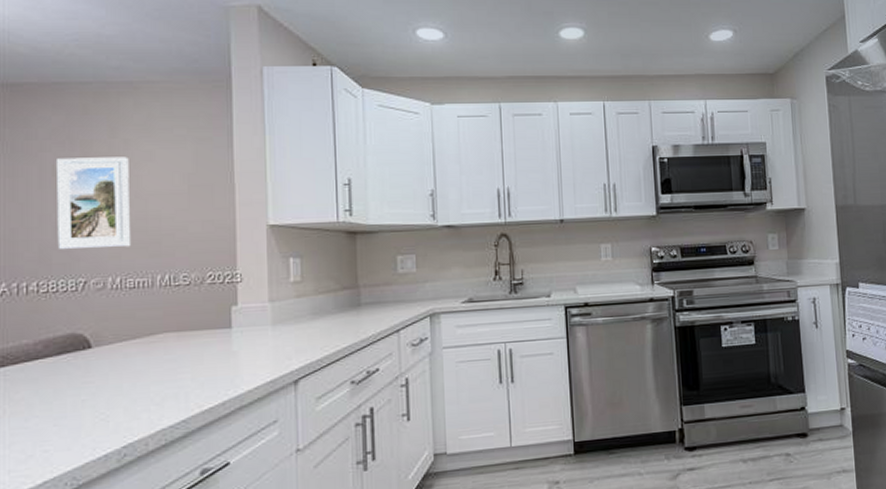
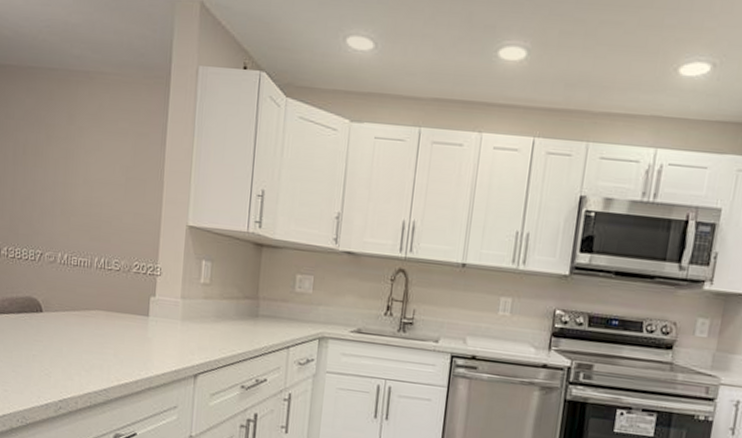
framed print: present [57,157,132,250] -> none [23,139,81,228]

